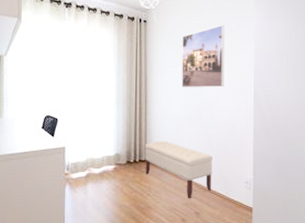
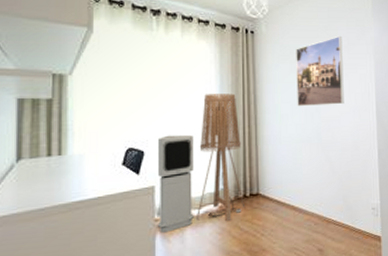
air purifier: none [67,107,95,184] -> present [158,134,194,233]
floor lamp: none [96,74,135,181] -> present [197,93,246,222]
bench: present [144,141,212,199] -> none [256,169,336,235]

